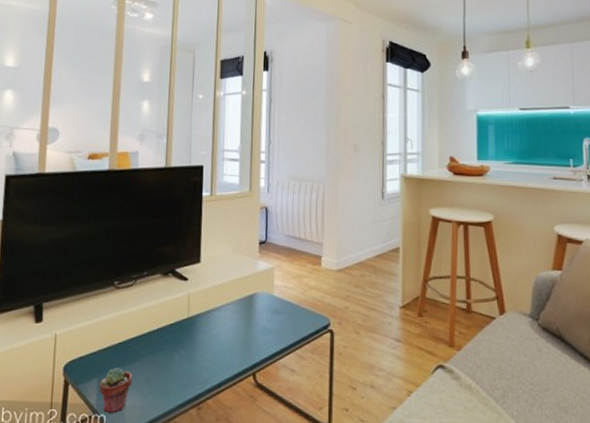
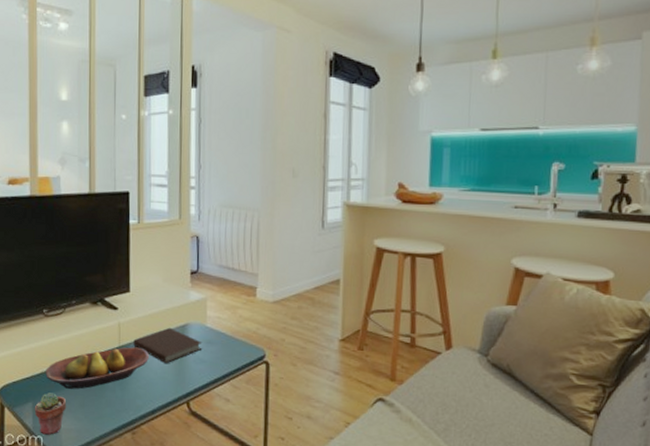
fruit bowl: none [113,318,217,363] -> present [46,347,149,389]
notebook: none [202,297,270,335] -> present [133,327,203,364]

